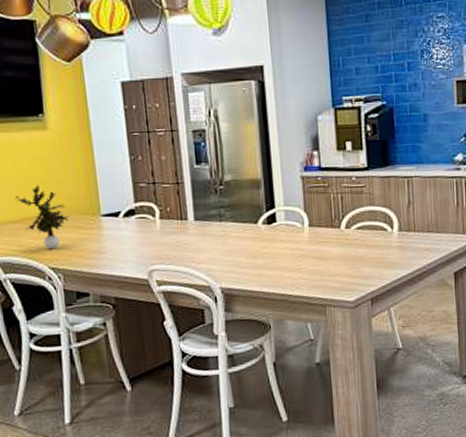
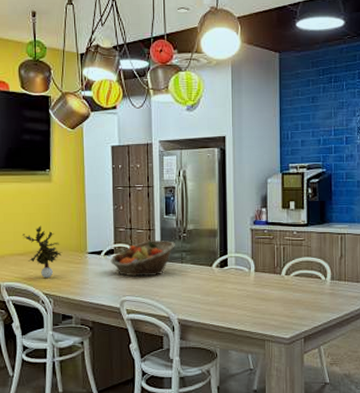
fruit basket: none [131,194,211,241] -> present [110,239,175,277]

